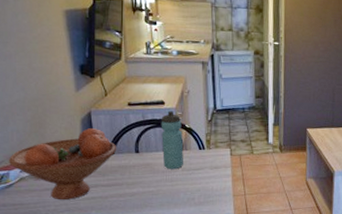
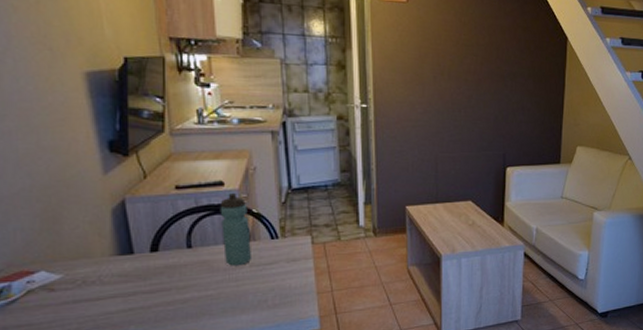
fruit bowl: present [8,128,117,201] -> none [9,220,162,316]

